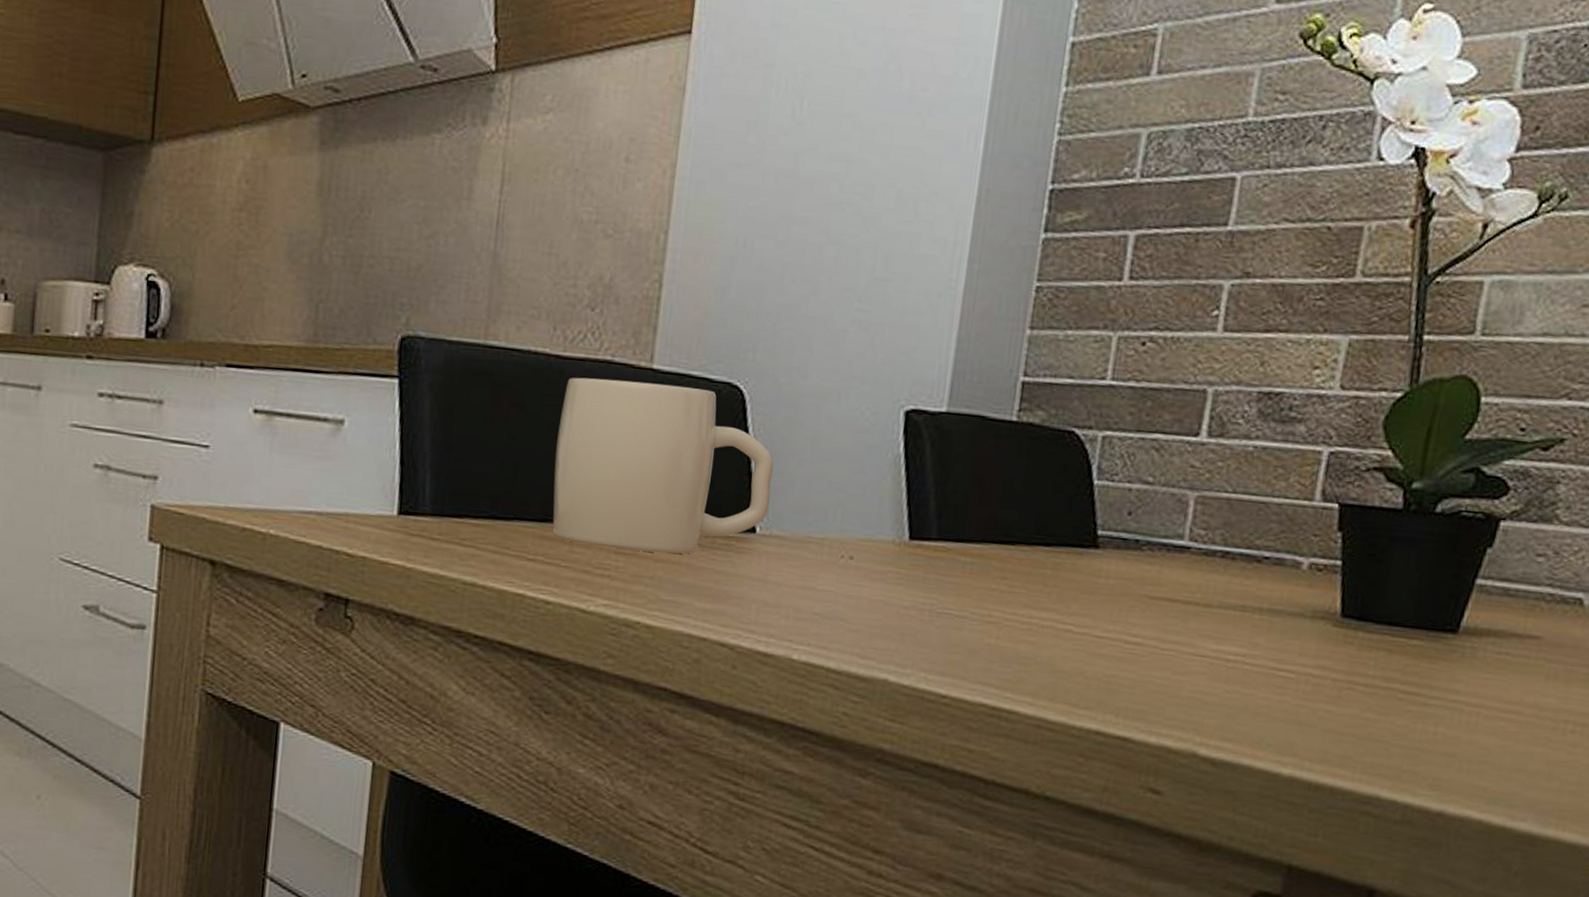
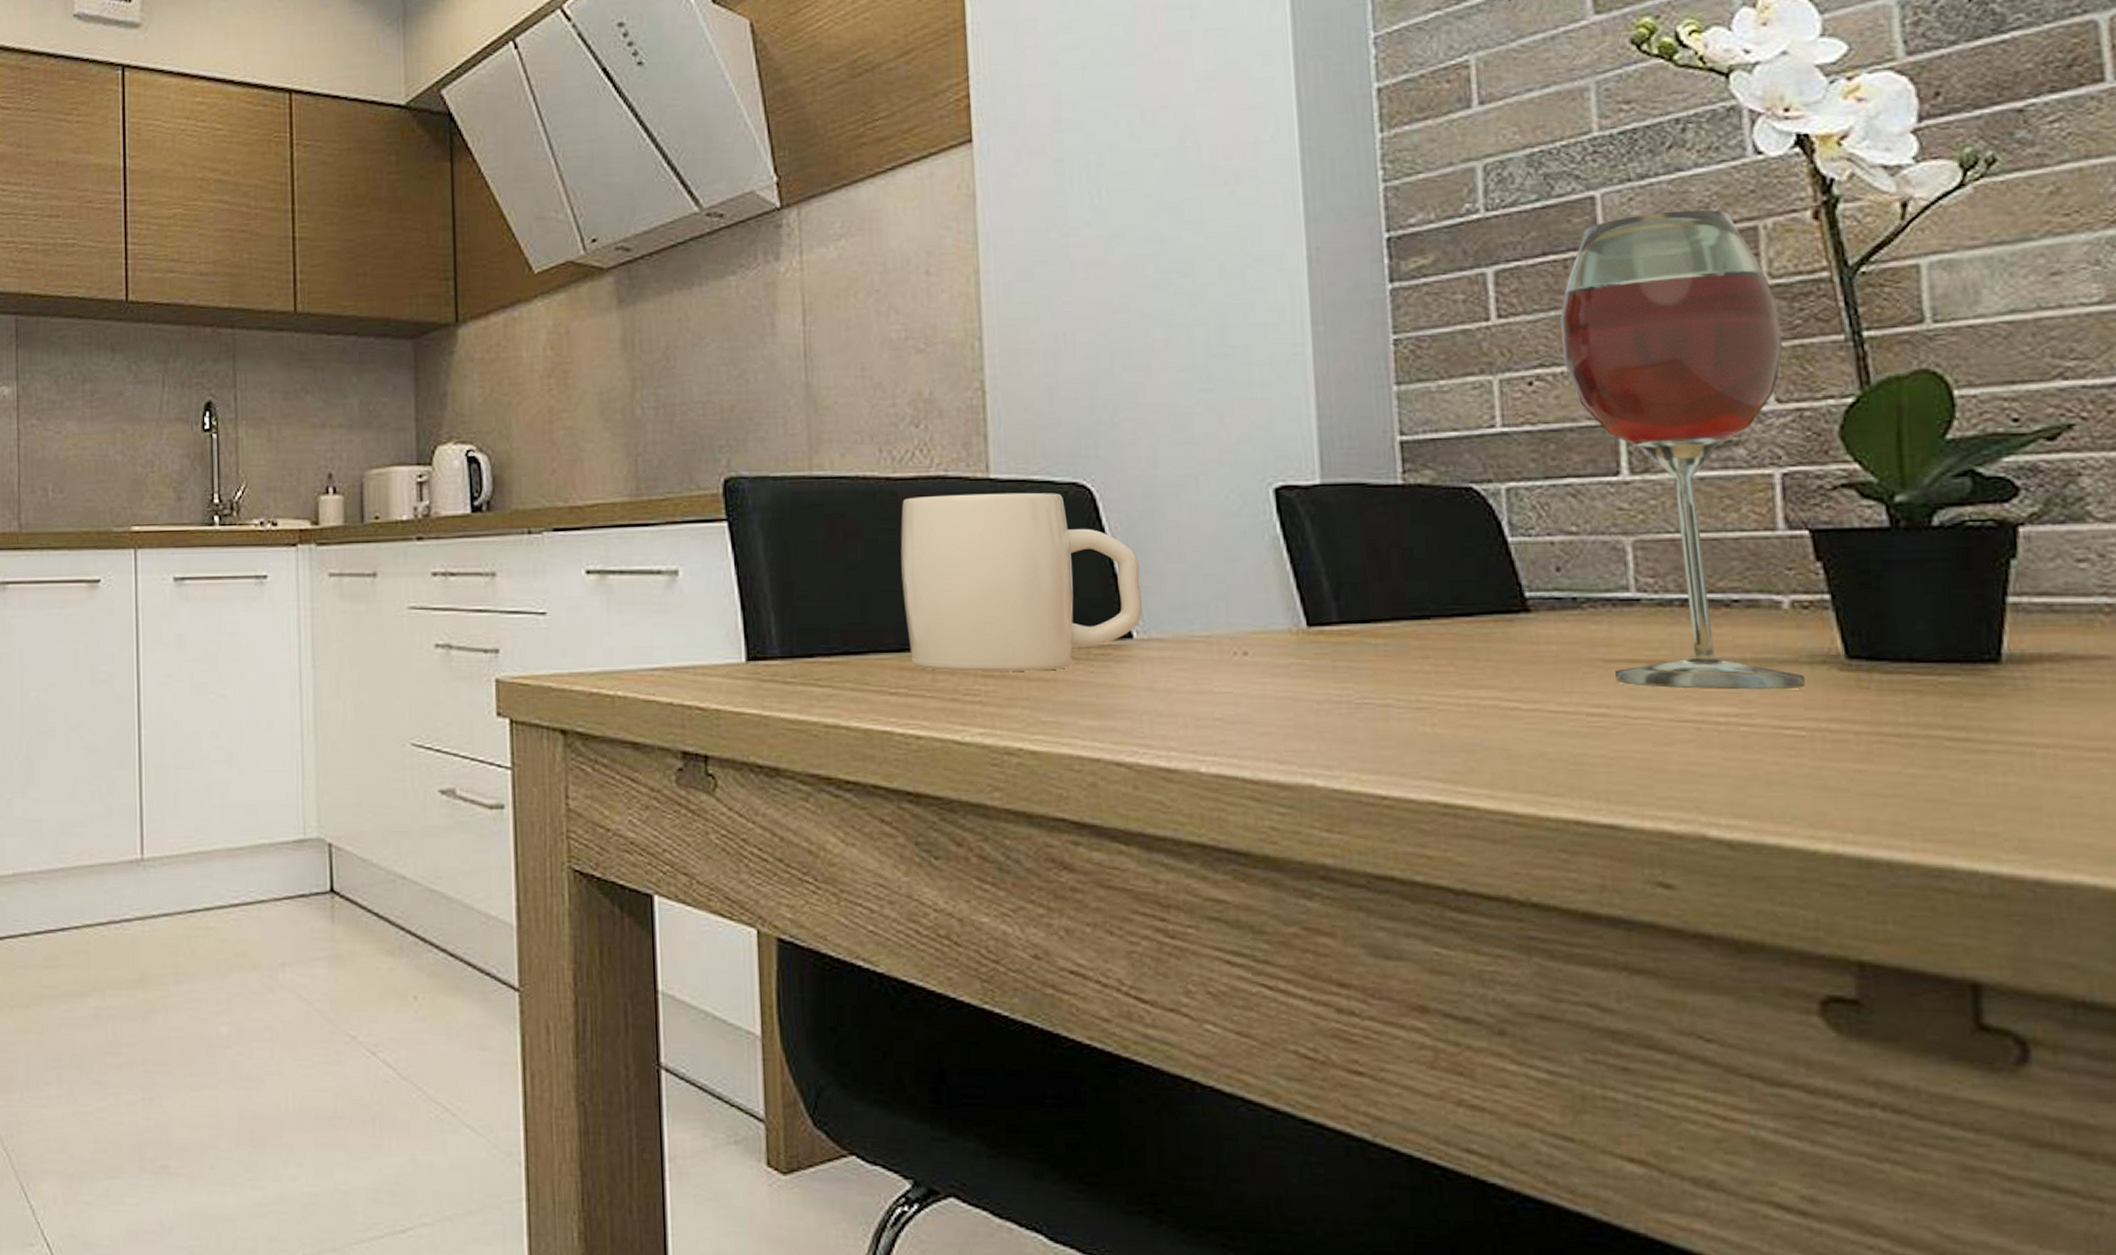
wineglass: none [1155,201,1363,638] -> present [1559,209,1805,690]

